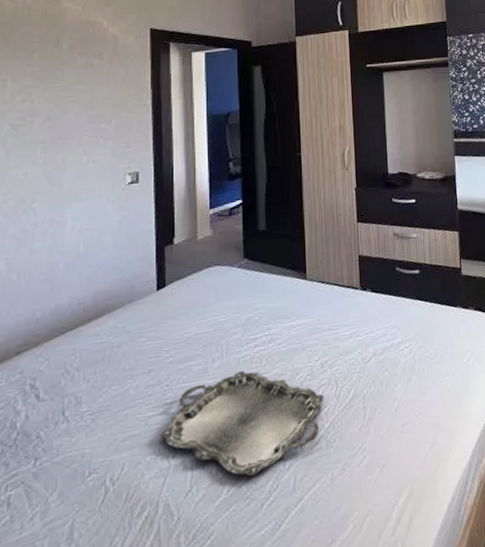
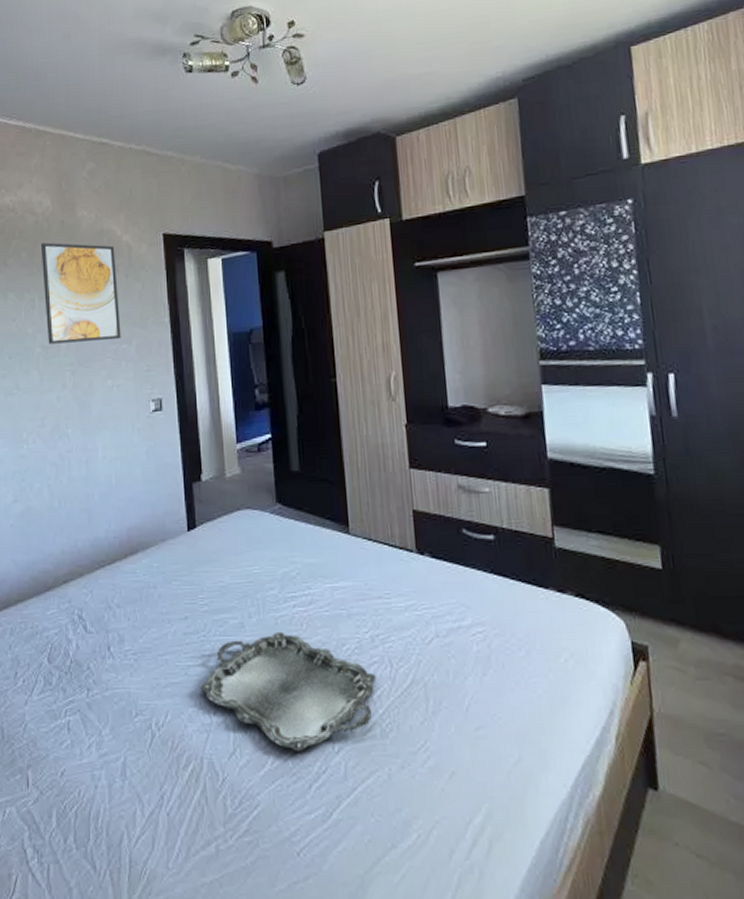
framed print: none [18,28,101,123] -> present [40,242,121,344]

